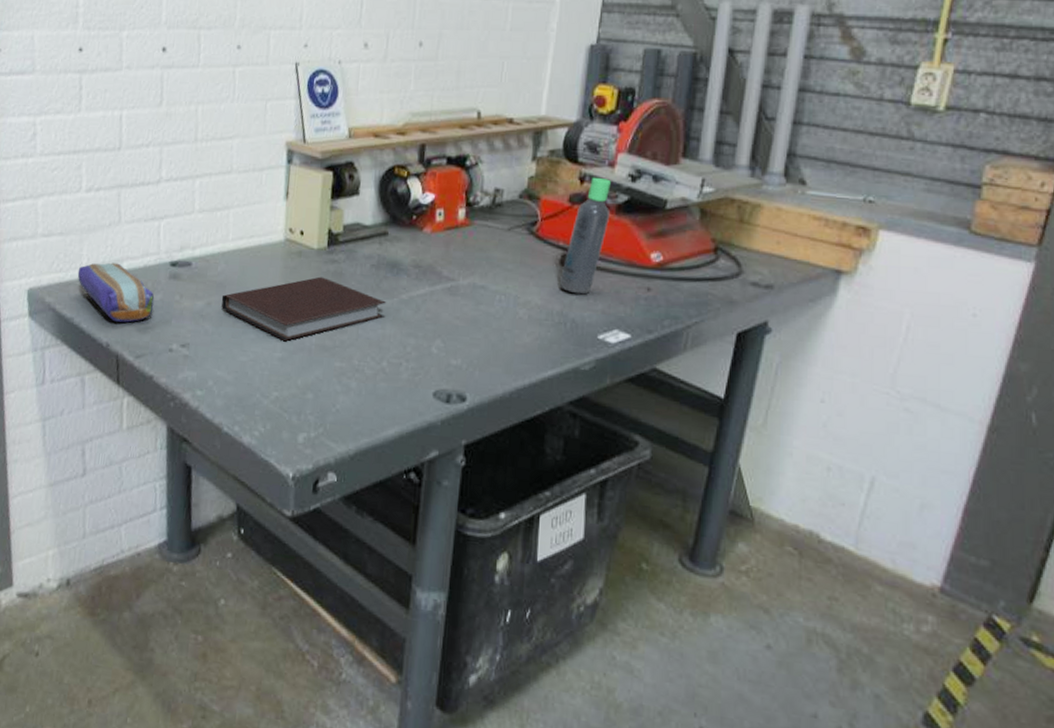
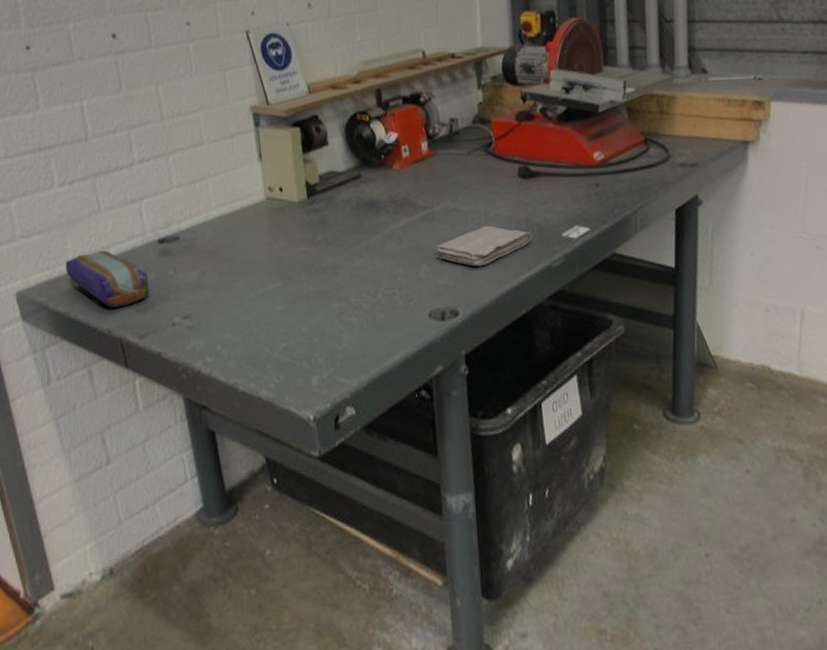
notebook: present [221,276,387,342] -> none [214,227,373,294]
washcloth: none [452,310,564,354] -> present [435,225,532,267]
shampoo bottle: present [559,177,611,295] -> none [520,94,554,201]

